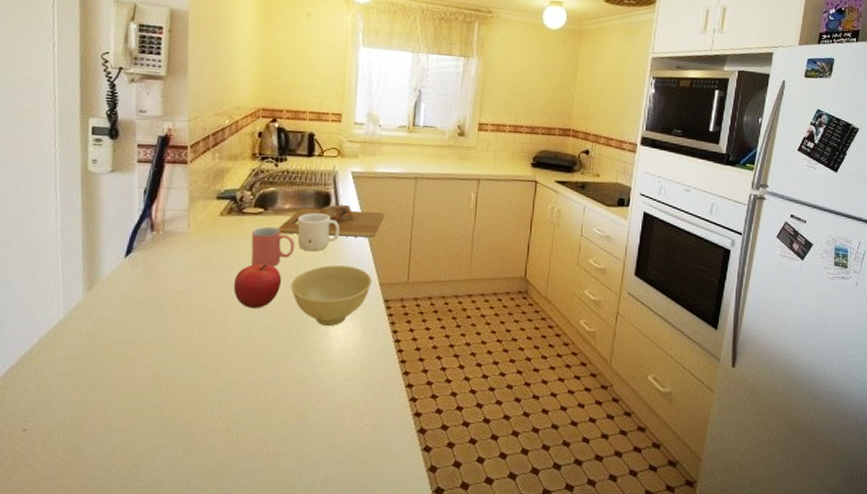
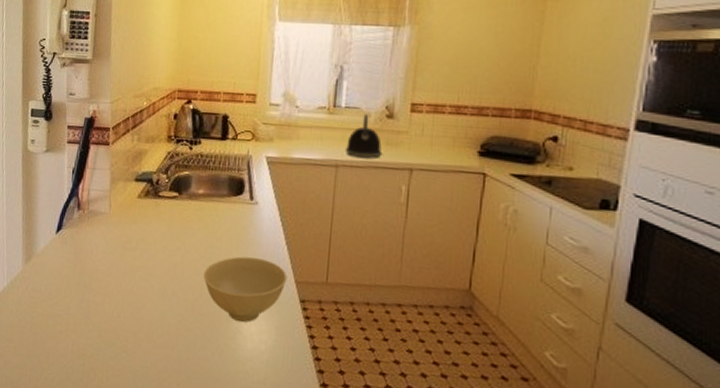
fruit: present [233,263,282,309] -> none [149,248,195,296]
mug: present [251,226,295,267] -> none [165,211,209,254]
cutting board: present [278,204,385,238] -> none [192,192,301,230]
mug: present [297,212,340,252] -> none [210,199,254,241]
kettle: none [424,132,455,172] -> present [346,114,383,160]

